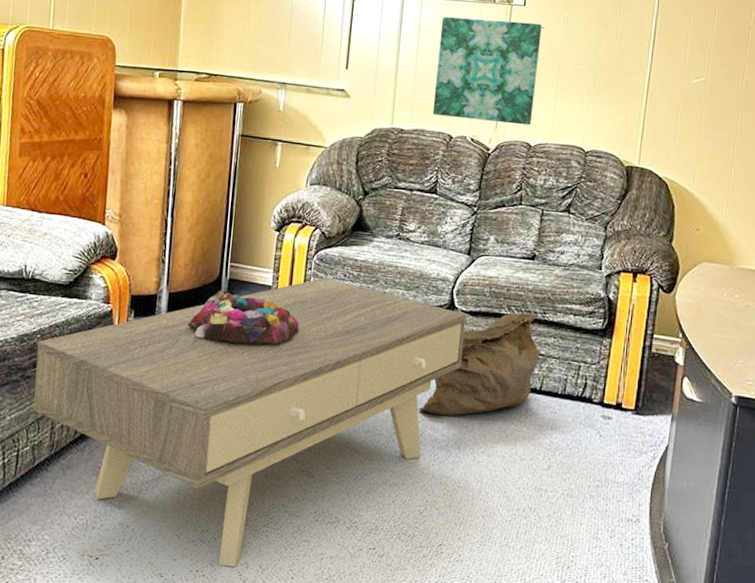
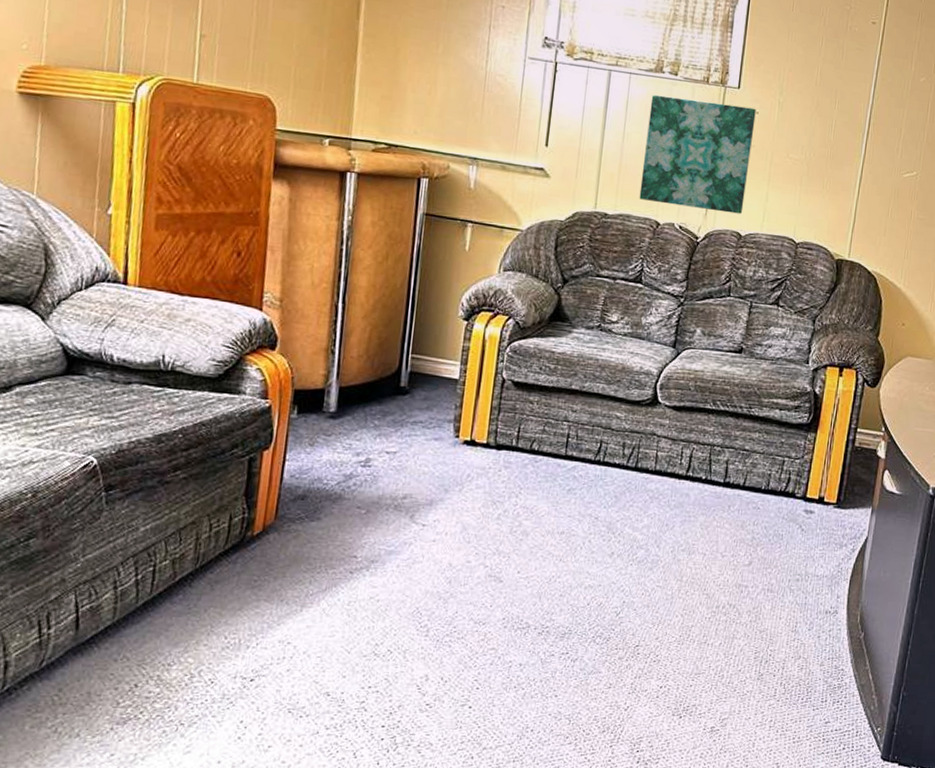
coffee table: present [33,277,467,568] -> none [173,370,670,681]
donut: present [187,291,299,344] -> none [361,384,489,443]
bag: present [418,312,539,417] -> none [617,407,744,515]

